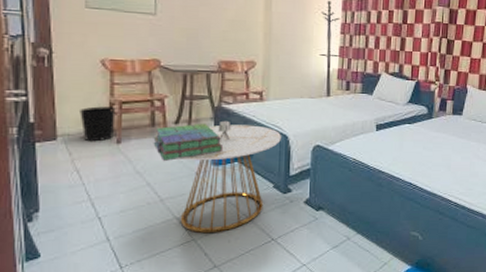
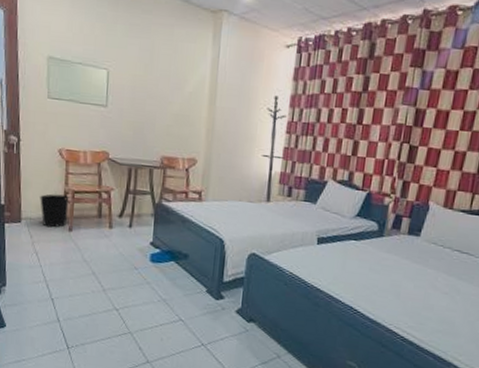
stack of books: present [153,123,224,162] -> none [99,218,162,254]
side table: present [179,120,281,234] -> none [119,218,217,329]

